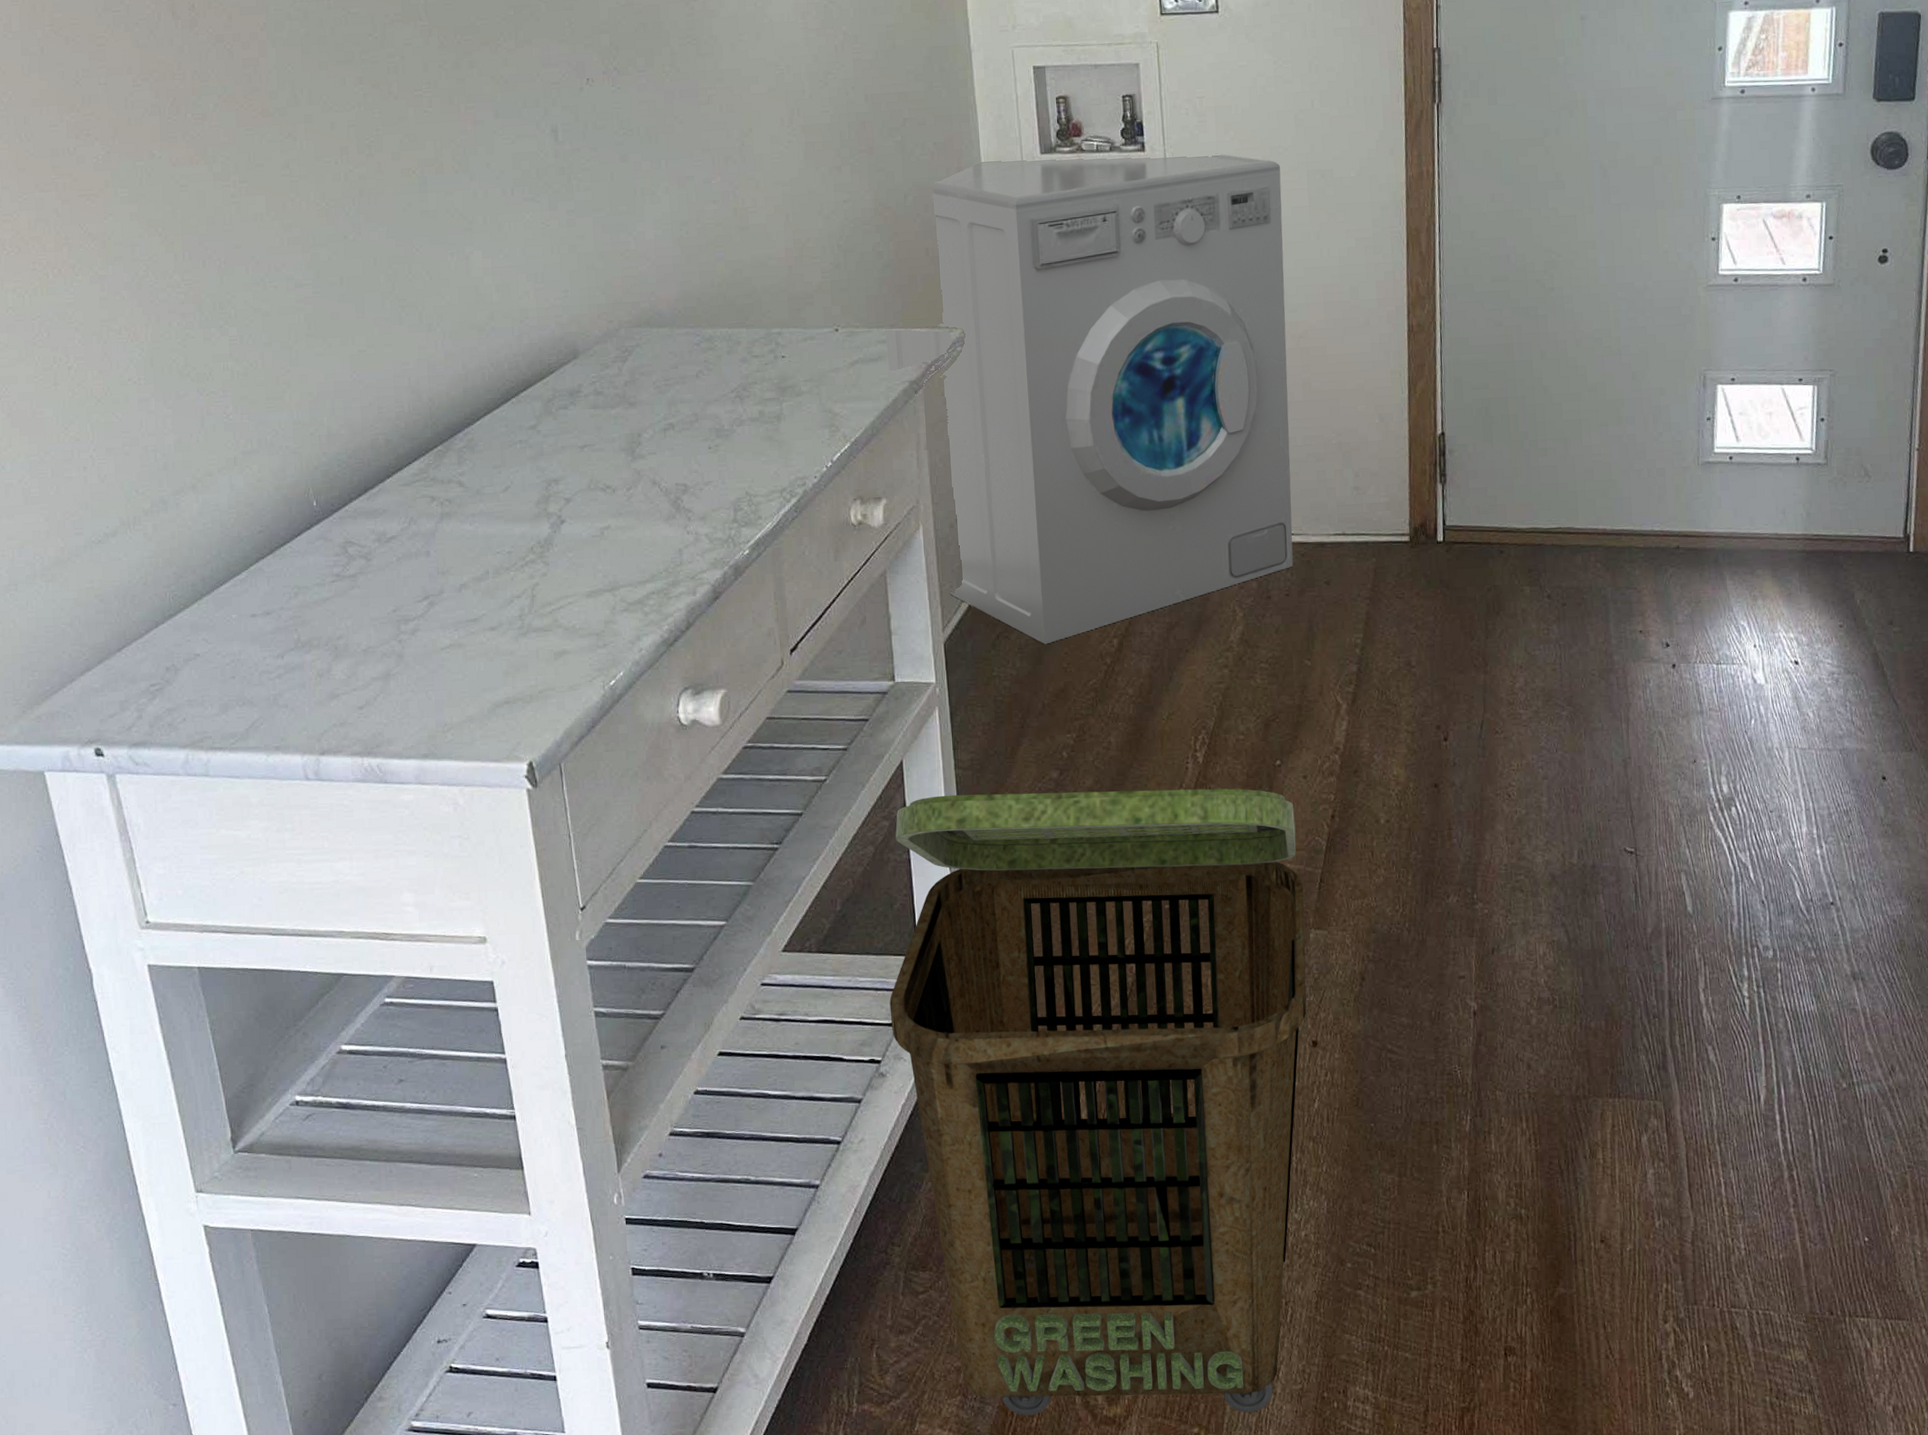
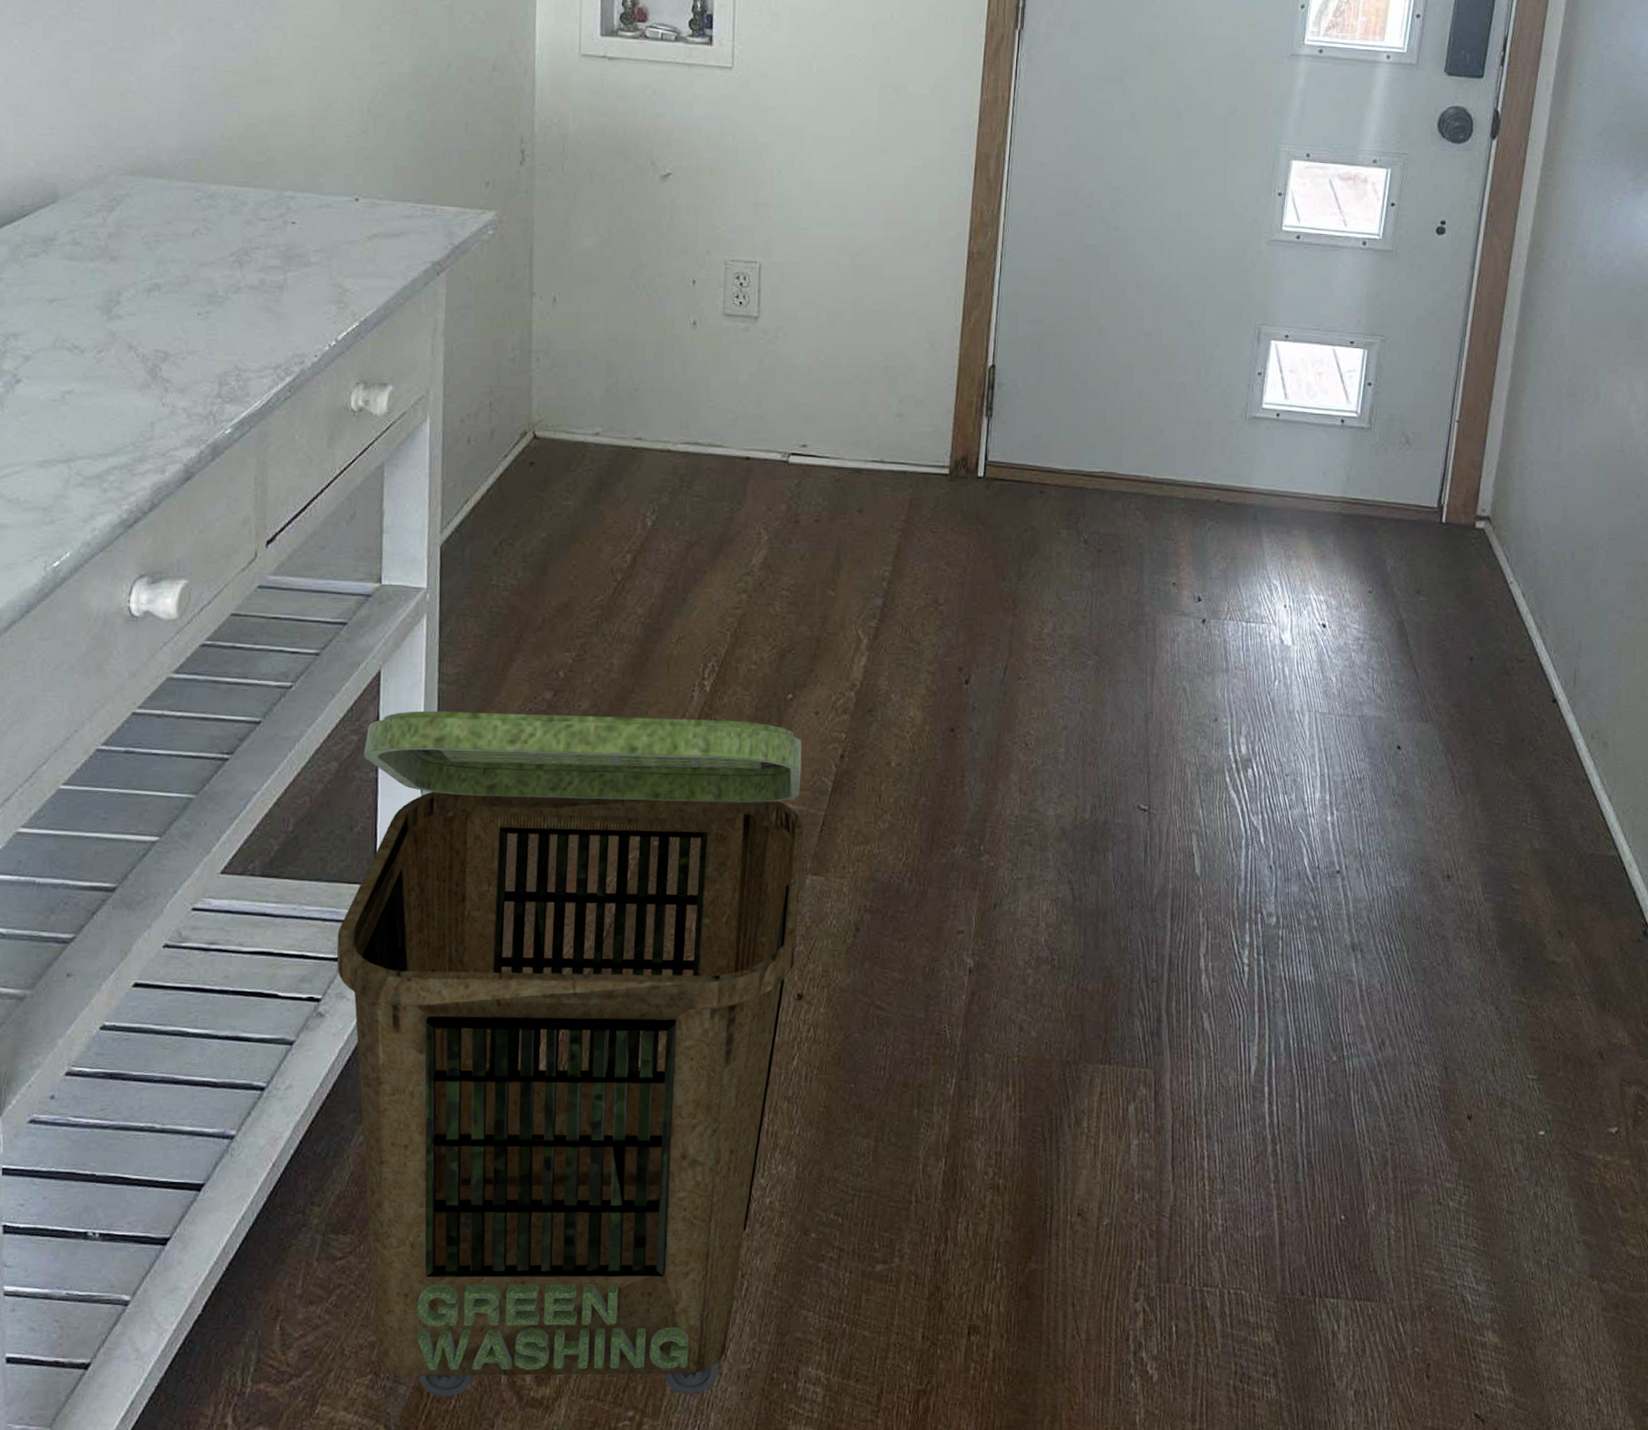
washing machine: present [885,153,1294,645] -> none [410,37,852,555]

